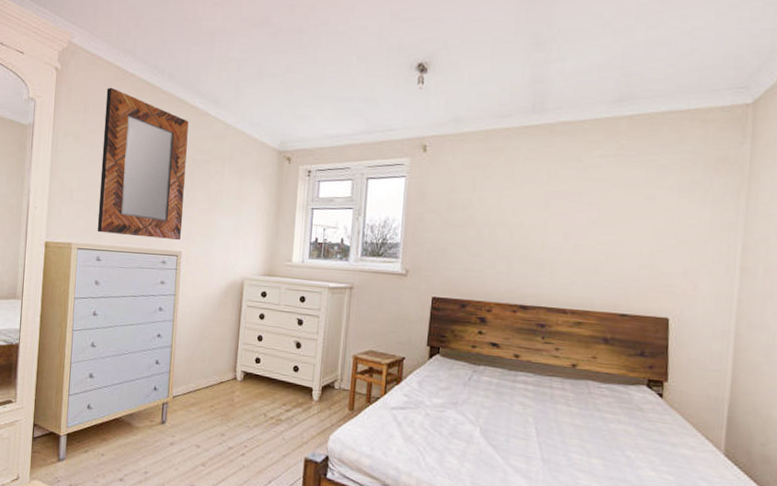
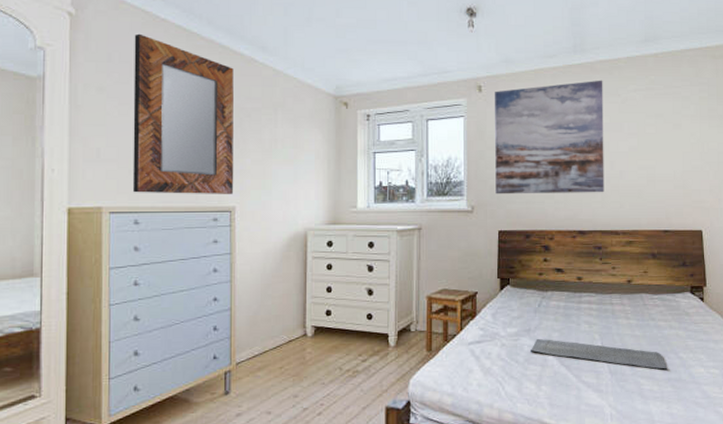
wall art: none [432,143,564,267] -> present [495,80,605,194]
bath mat: none [456,414,611,467] -> present [531,339,668,369]

